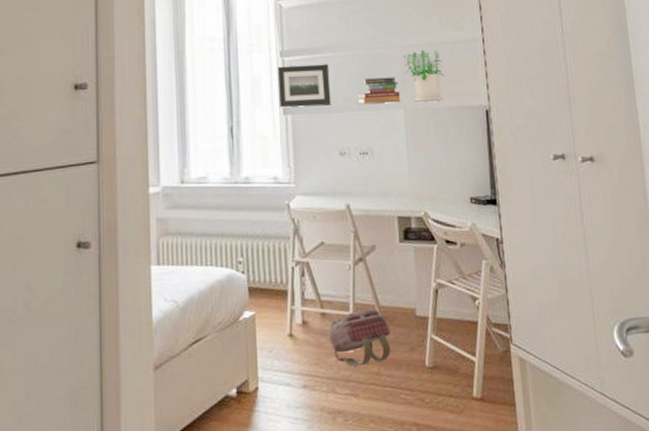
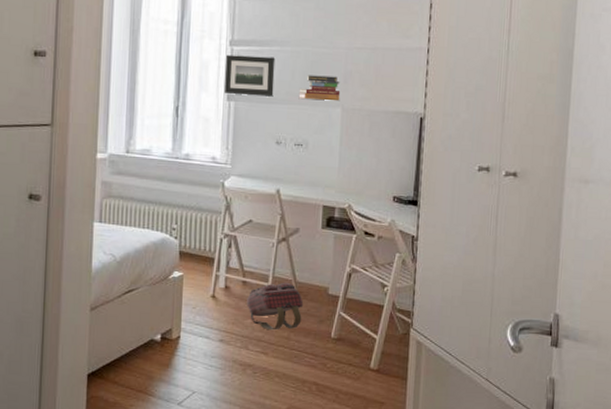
potted plant: present [403,49,445,102] -> none [347,53,386,104]

